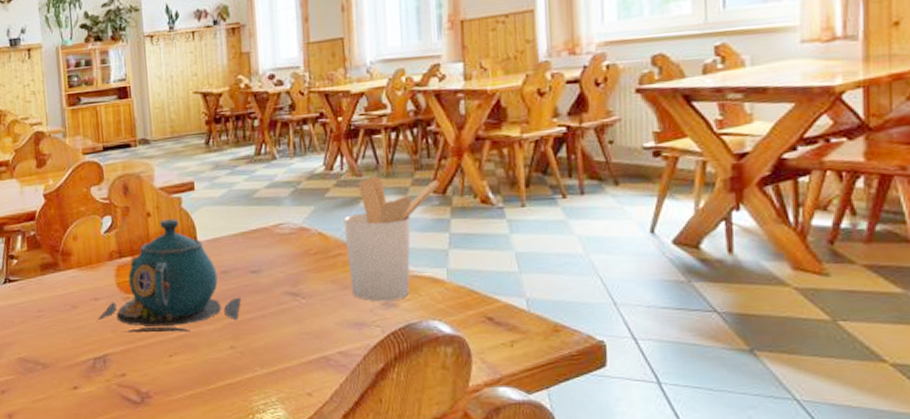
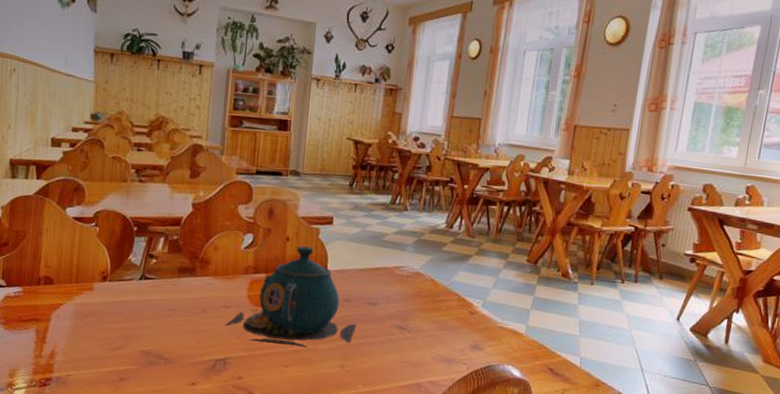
utensil holder: present [343,176,440,302] -> none [449,239,534,345]

